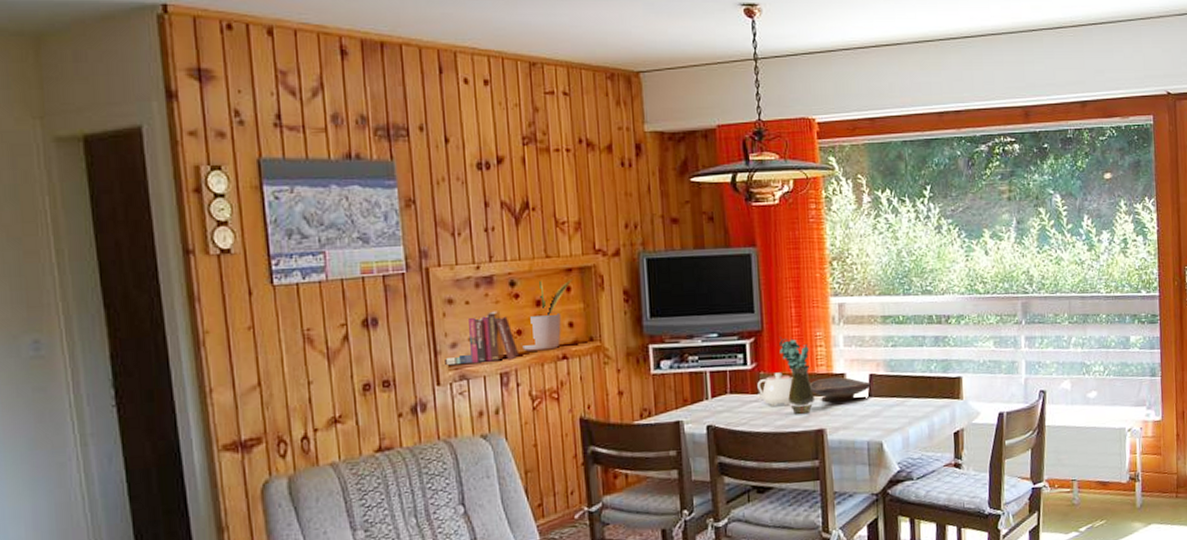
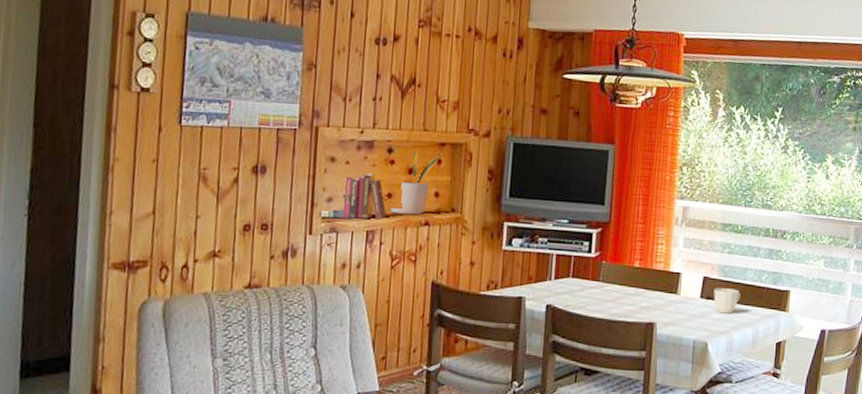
teapot: present [756,372,793,407] -> none [596,263,632,296]
vase: present [779,336,814,414] -> none [623,230,651,306]
decorative bowl: present [810,376,871,403] -> none [647,274,704,299]
cup: none [882,382,911,410] -> present [713,288,741,314]

